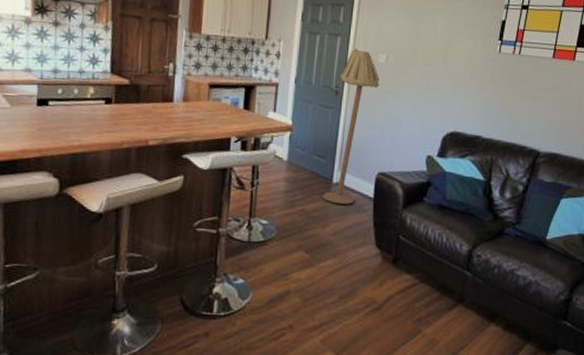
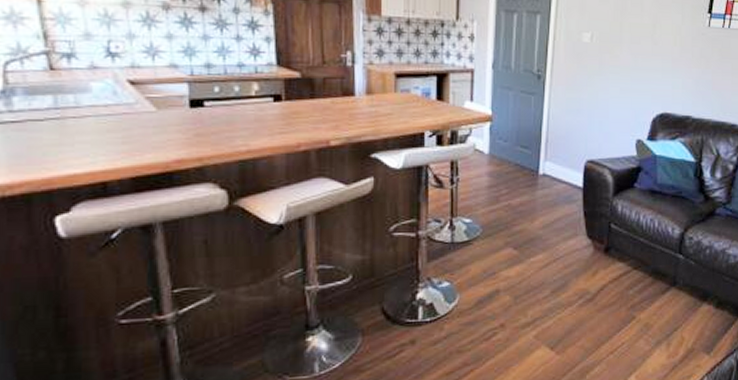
floor lamp: present [322,48,380,205] -> none [528,27,585,196]

